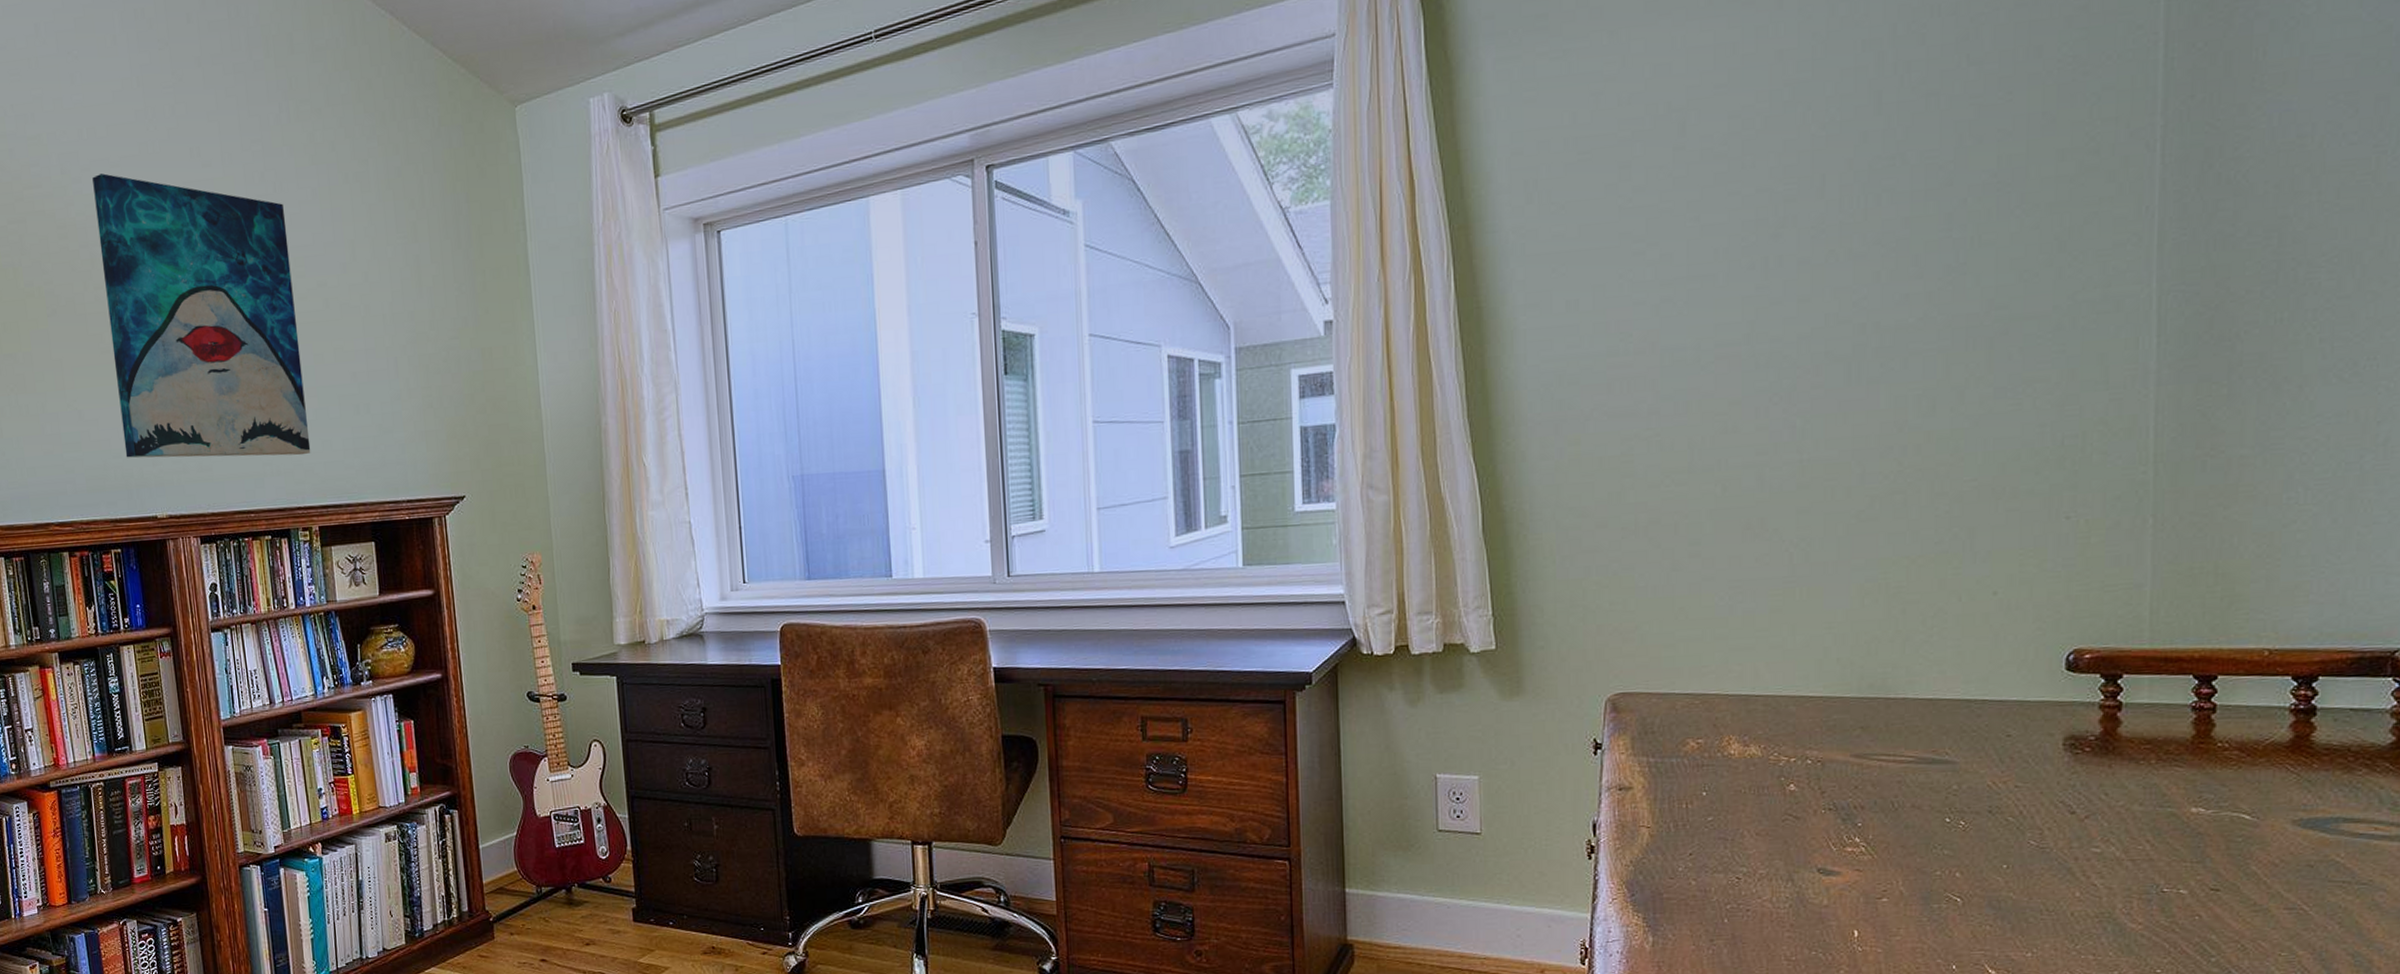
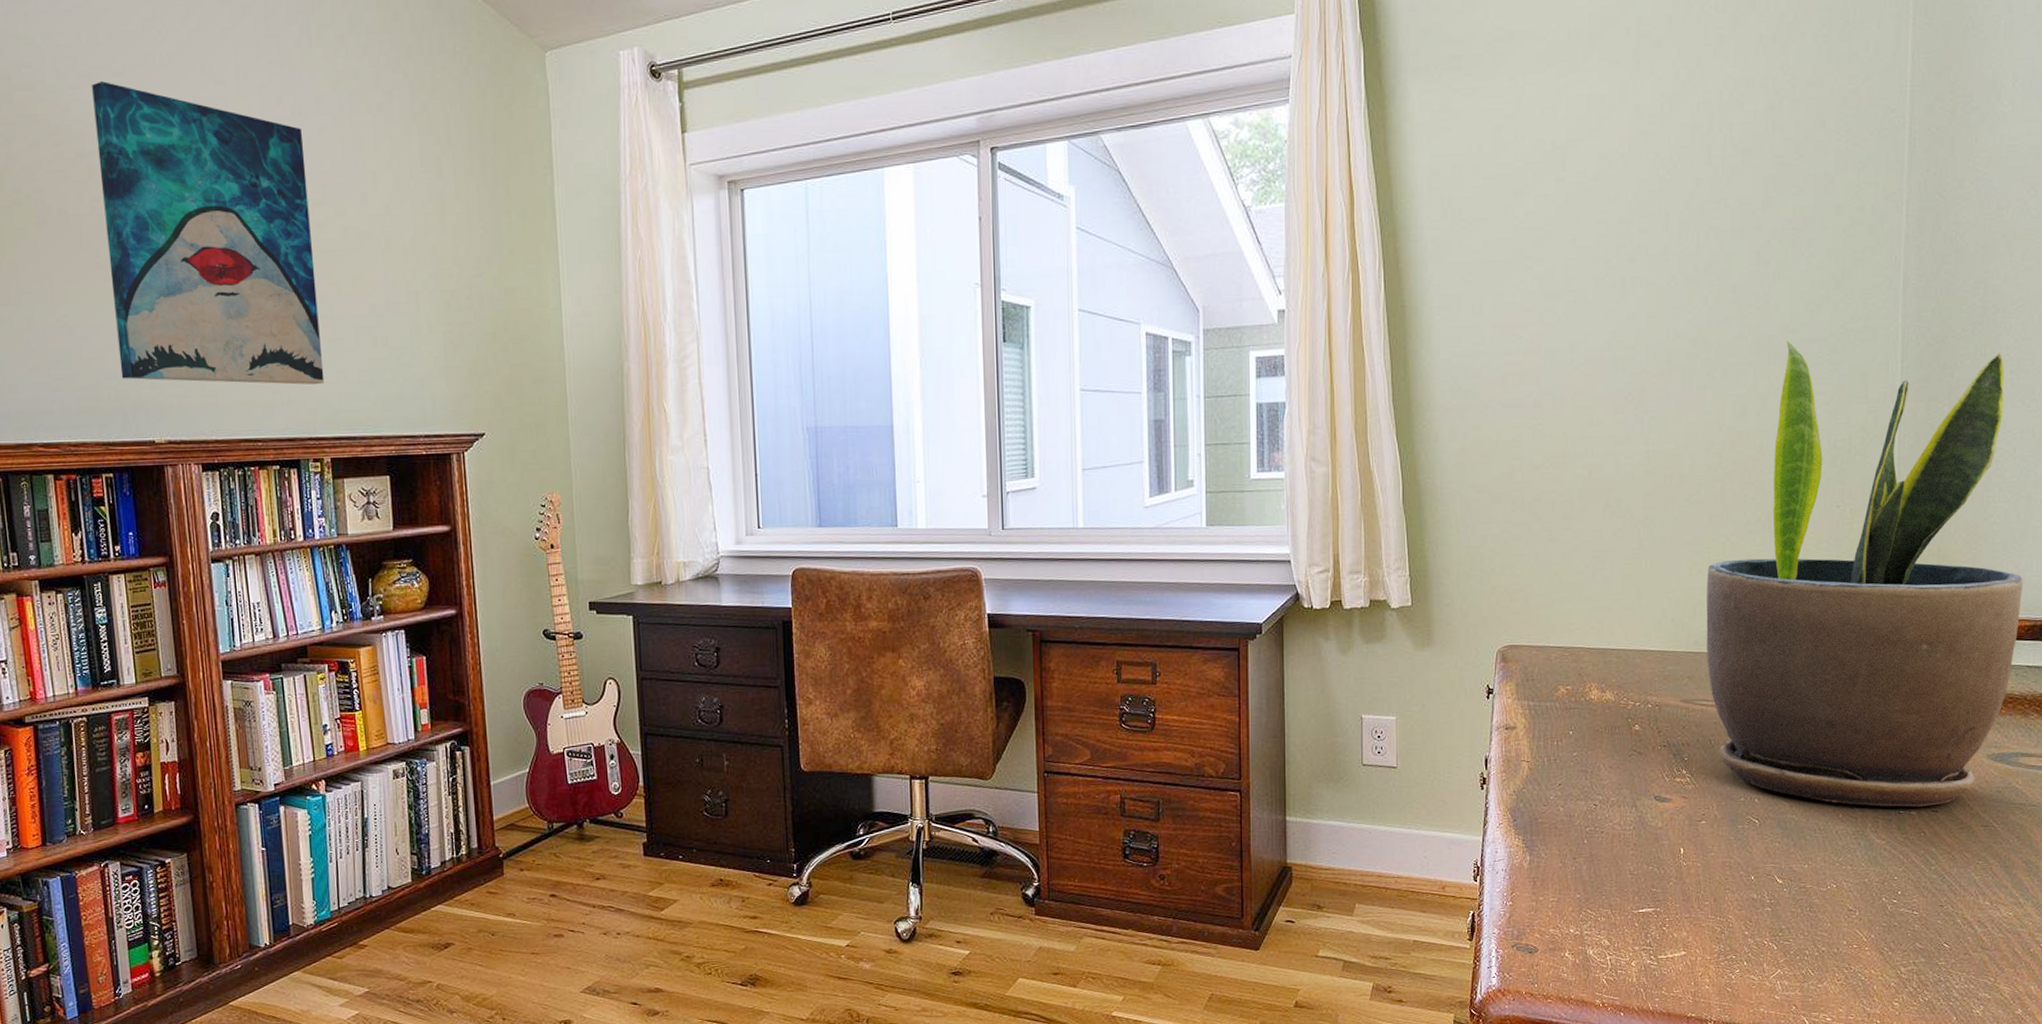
potted plant: none [1884,316,2345,884] -> present [1706,341,2024,807]

